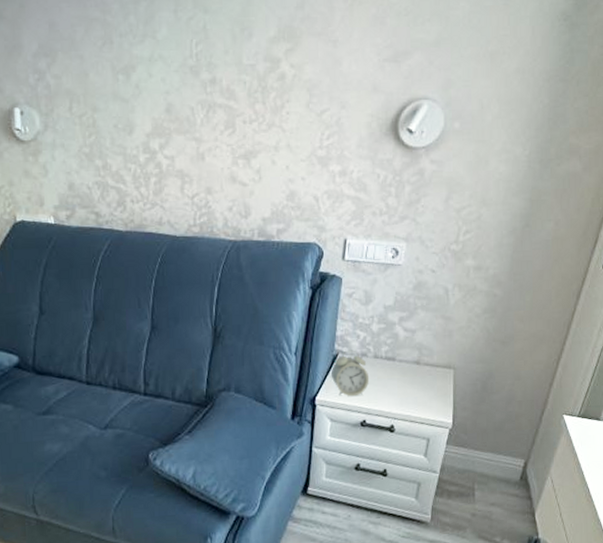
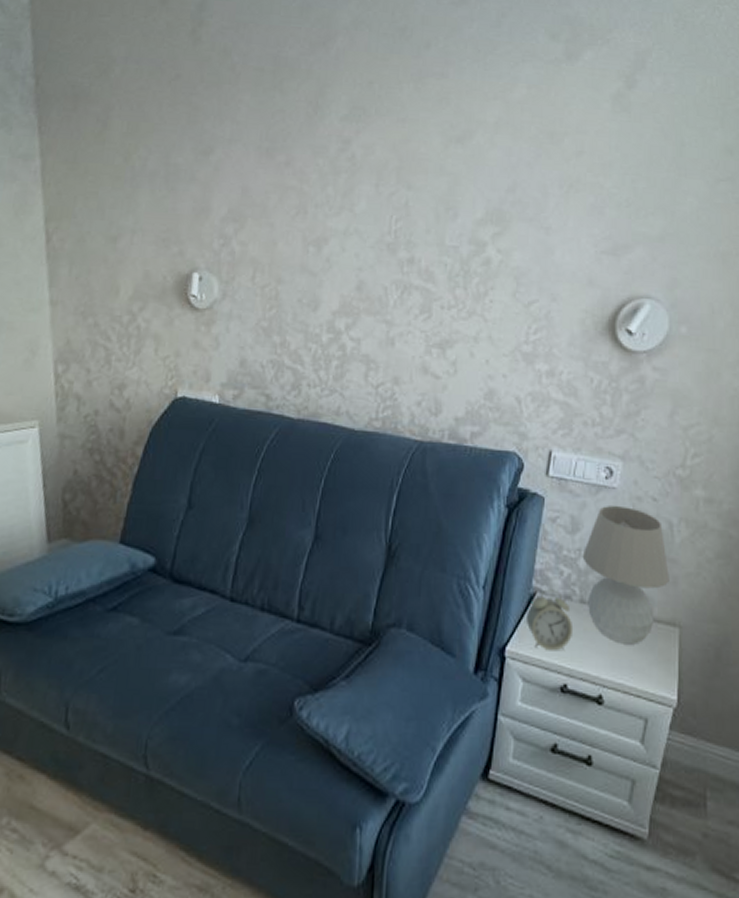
table lamp: none [375,279,446,386] -> present [582,506,670,645]

